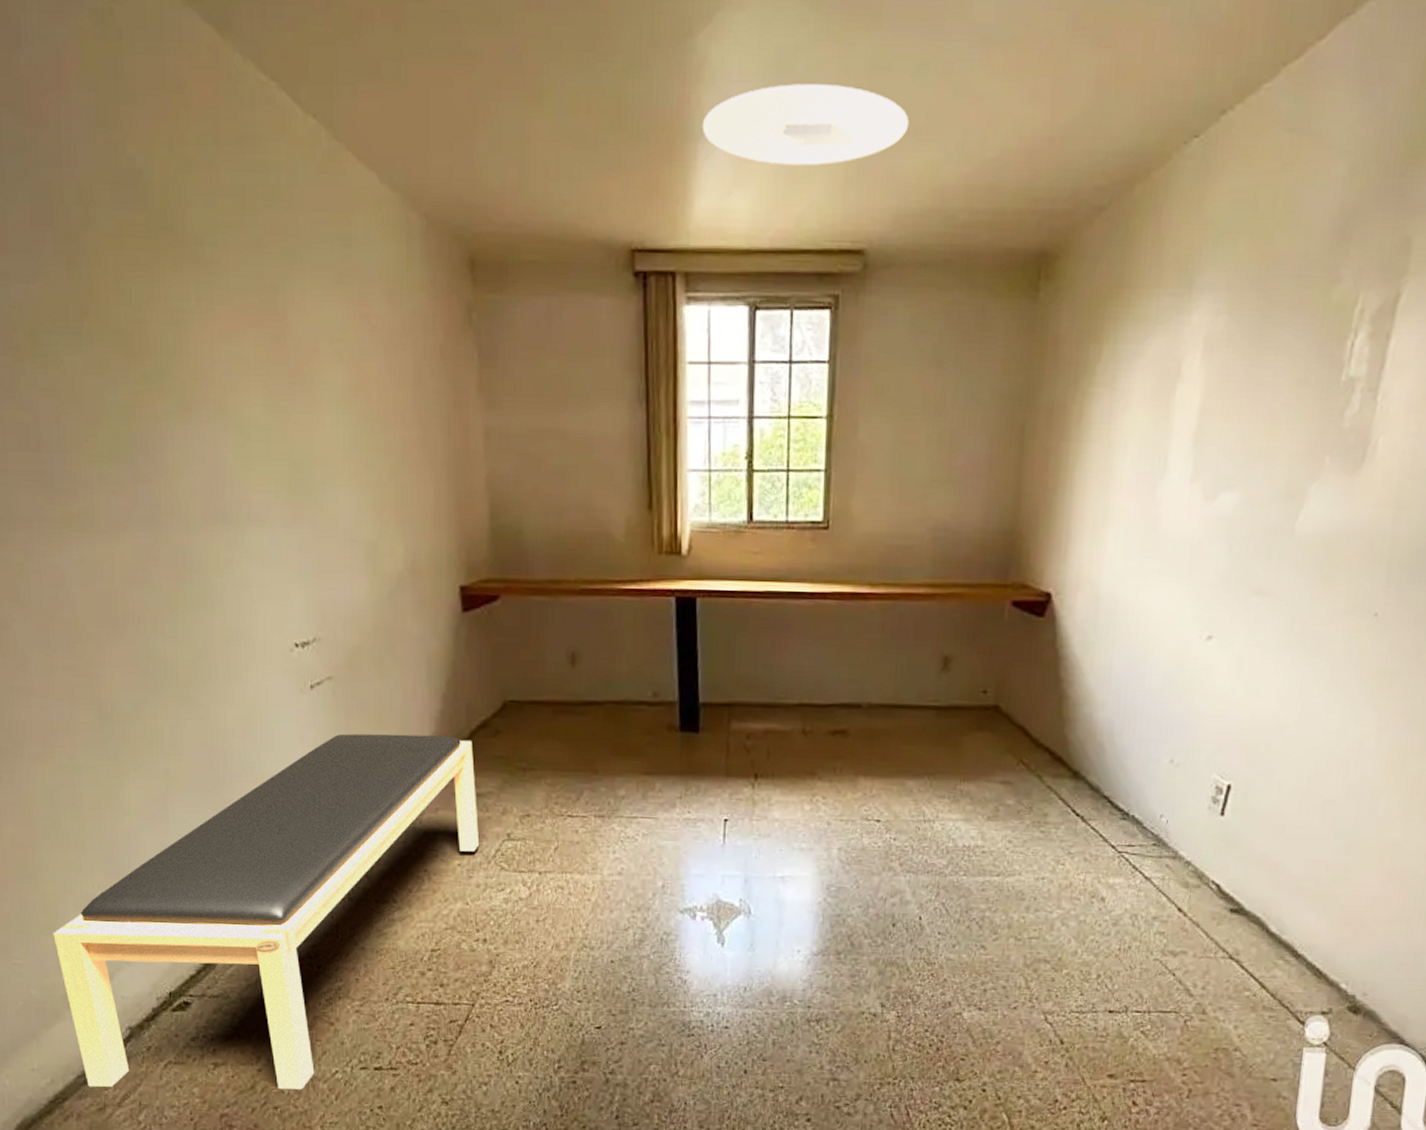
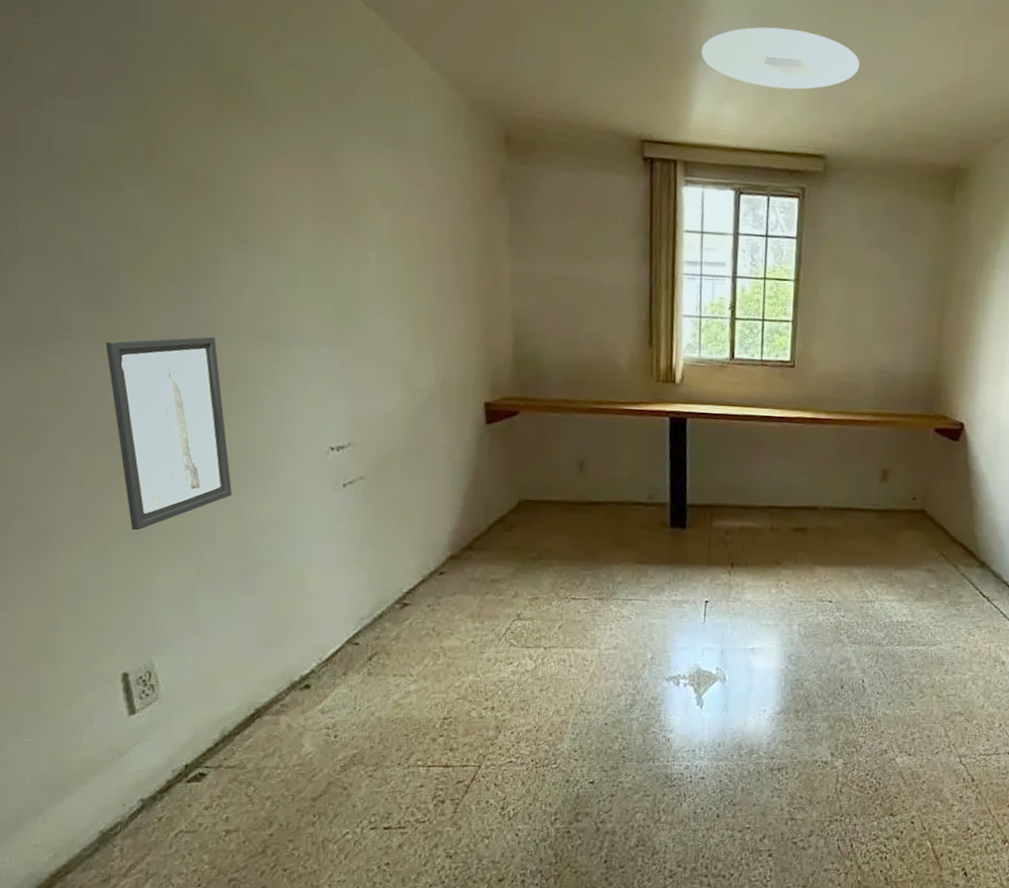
bench: present [53,733,479,1090] -> none [69,527,492,859]
wall art: none [57,521,196,740] -> present [105,336,232,531]

